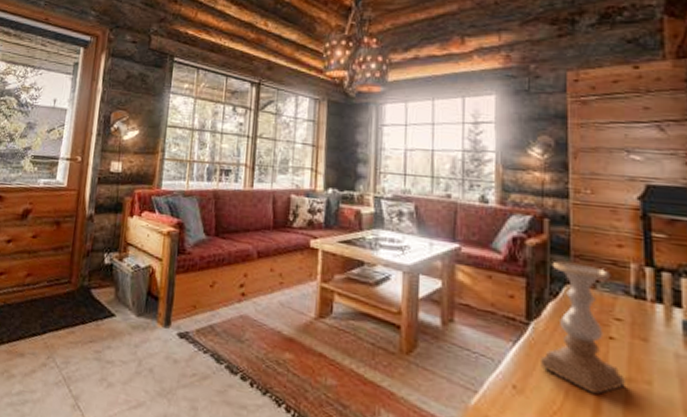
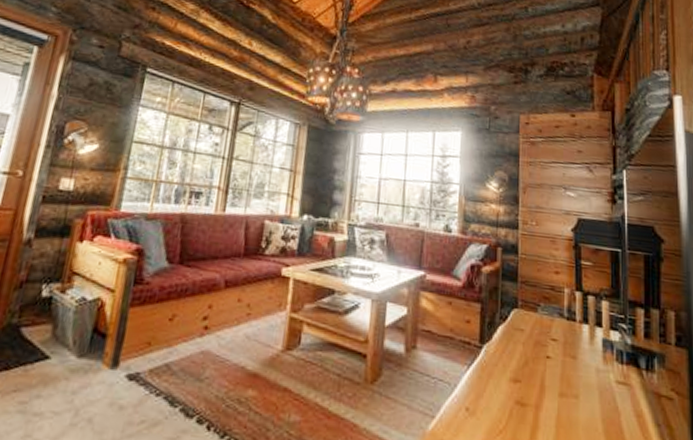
candle holder: present [541,259,625,395] -> none [490,286,558,412]

